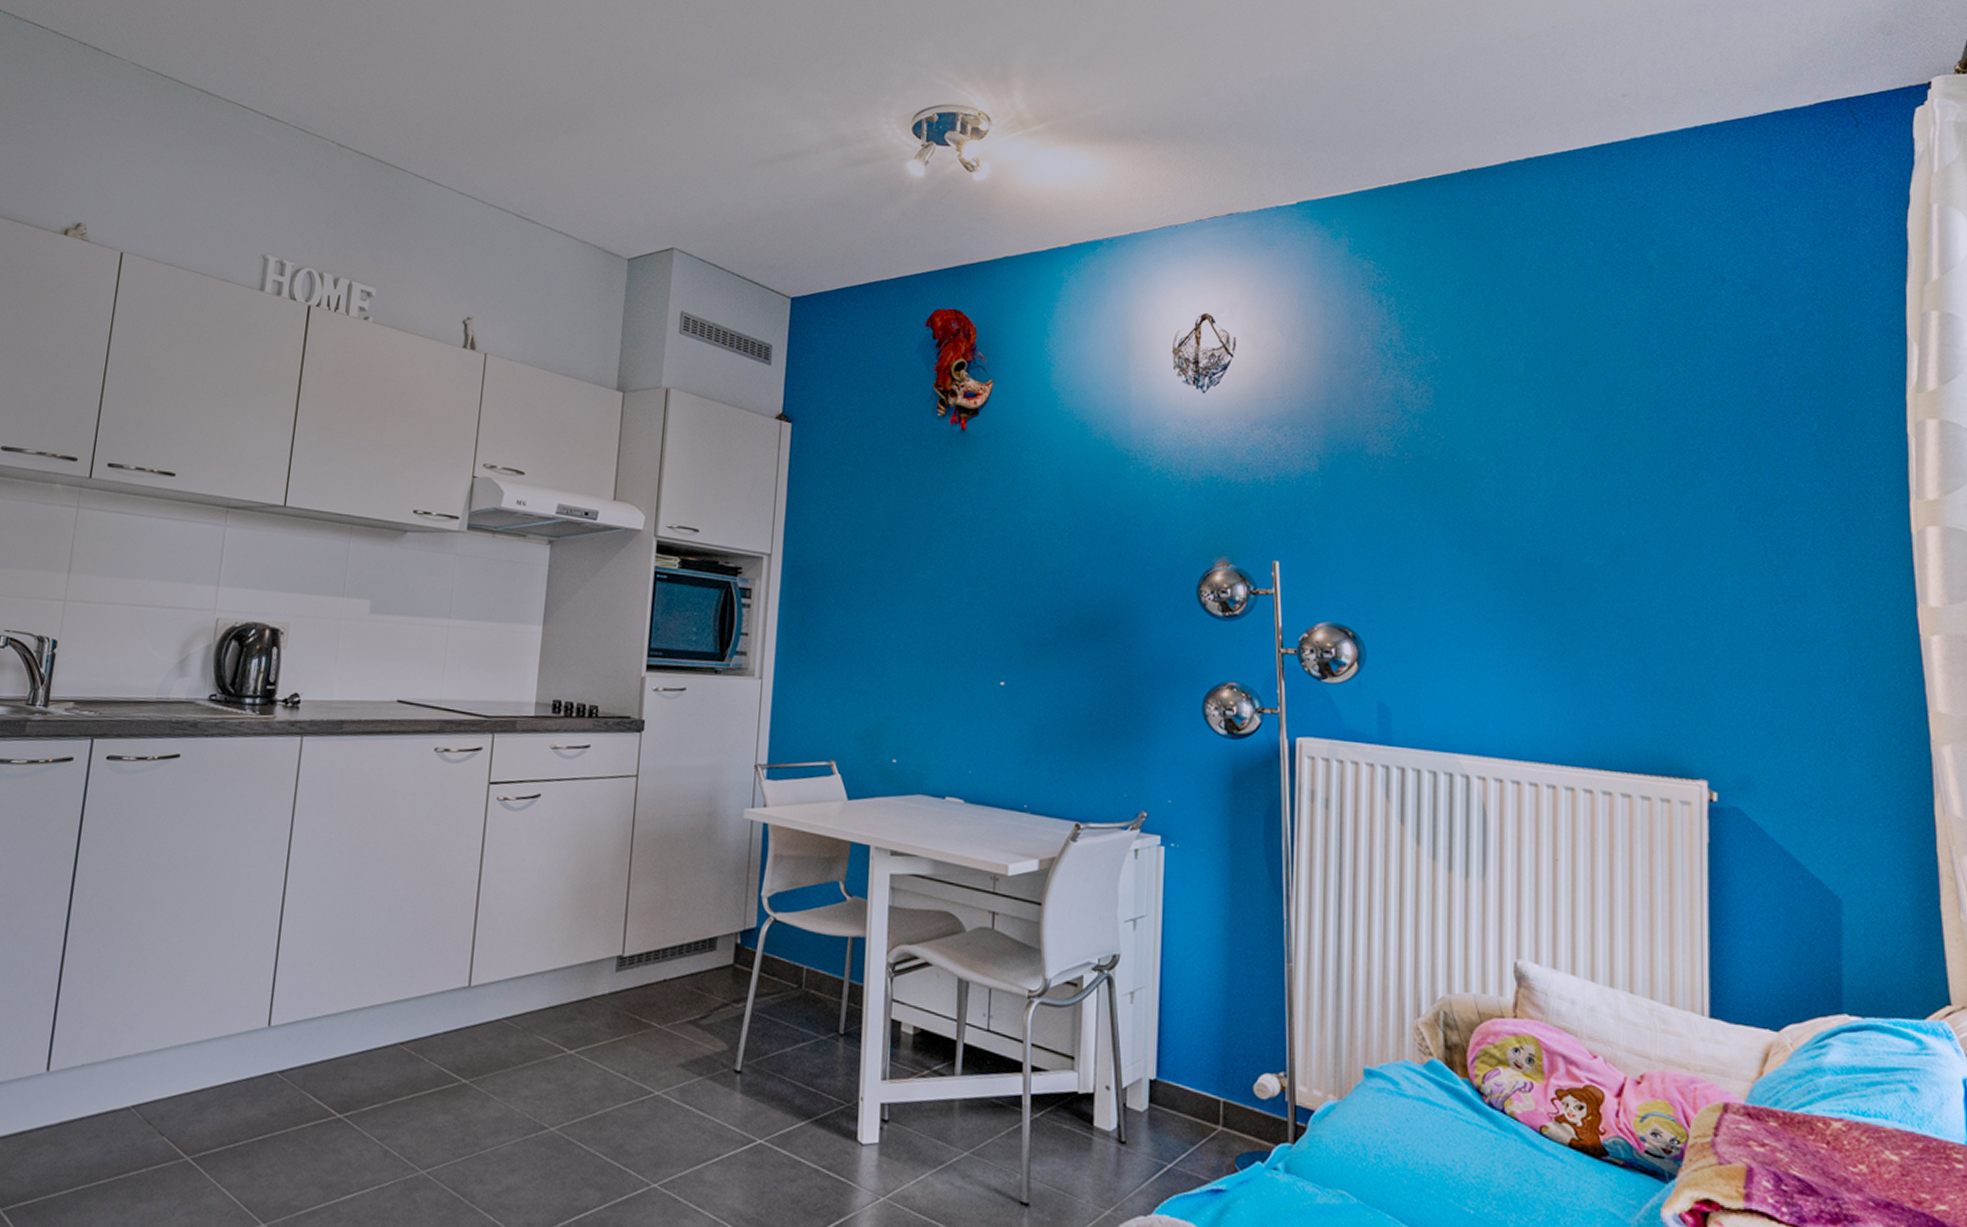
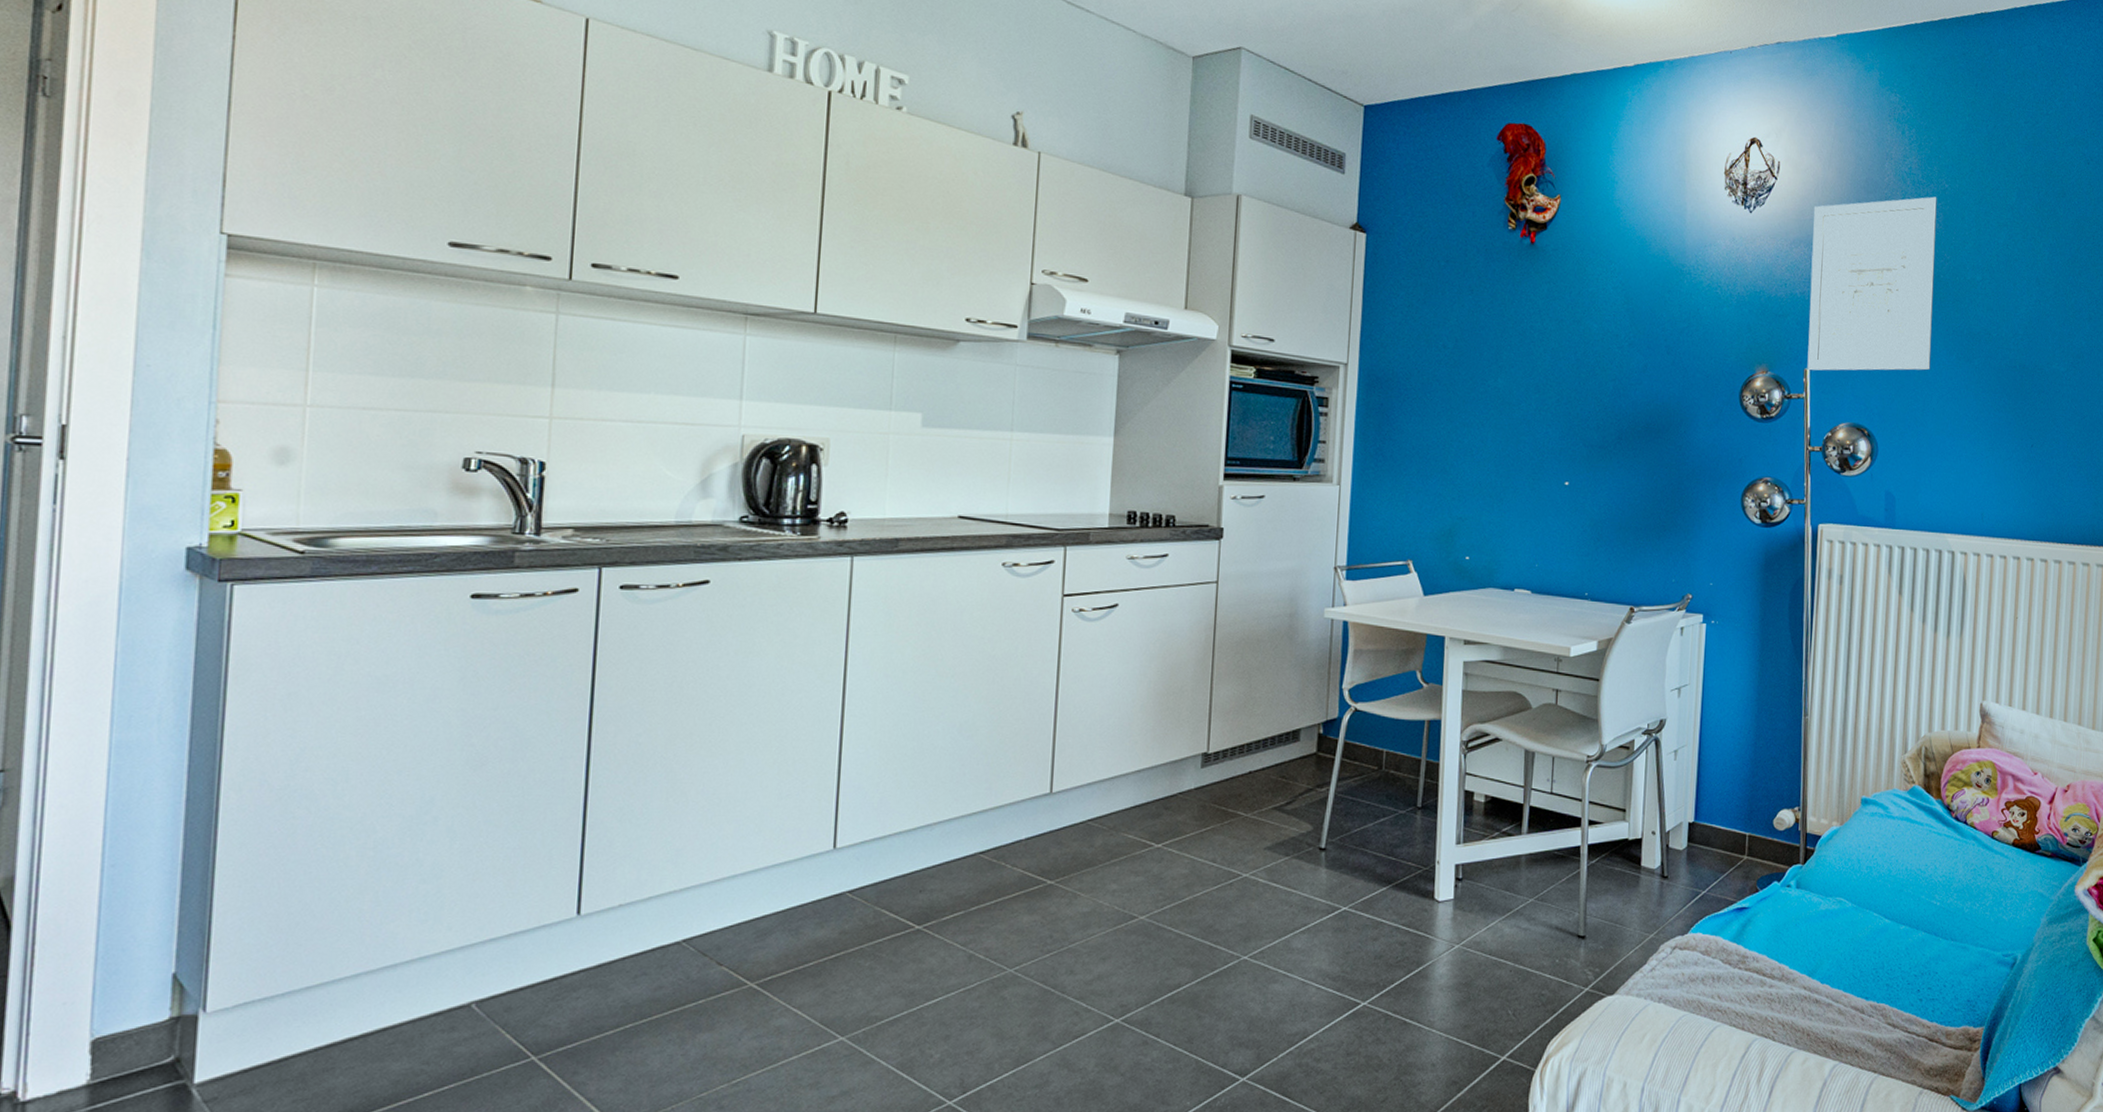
wall art: none [1275,370,1427,564] -> present [1807,196,1937,371]

